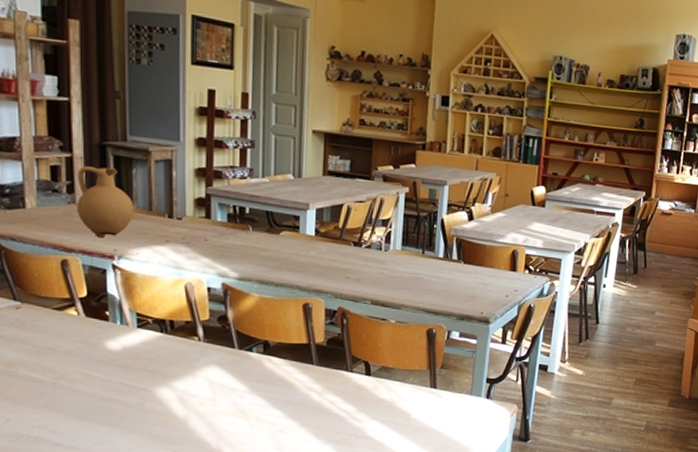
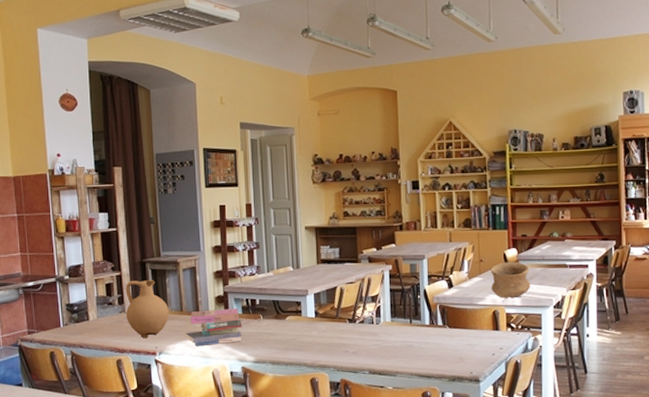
books: none [153,212,227,255] -> present [185,307,243,346]
clay pot: none [513,199,556,239] -> present [490,261,531,298]

